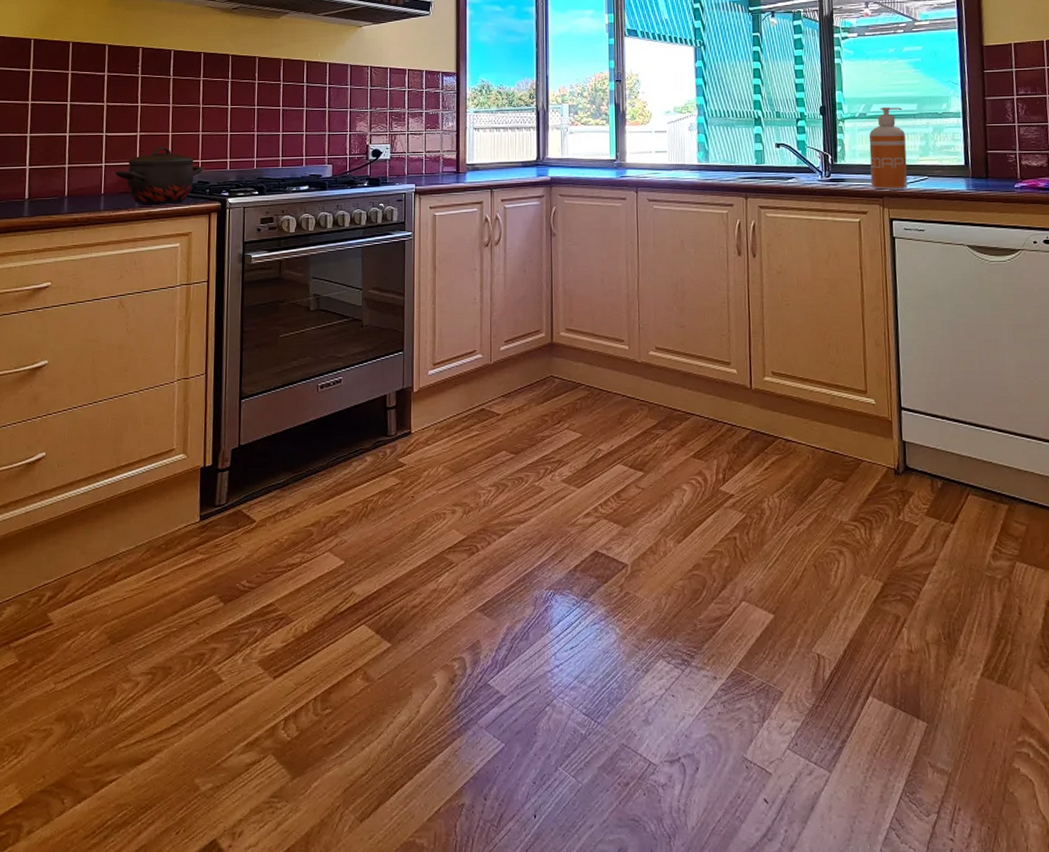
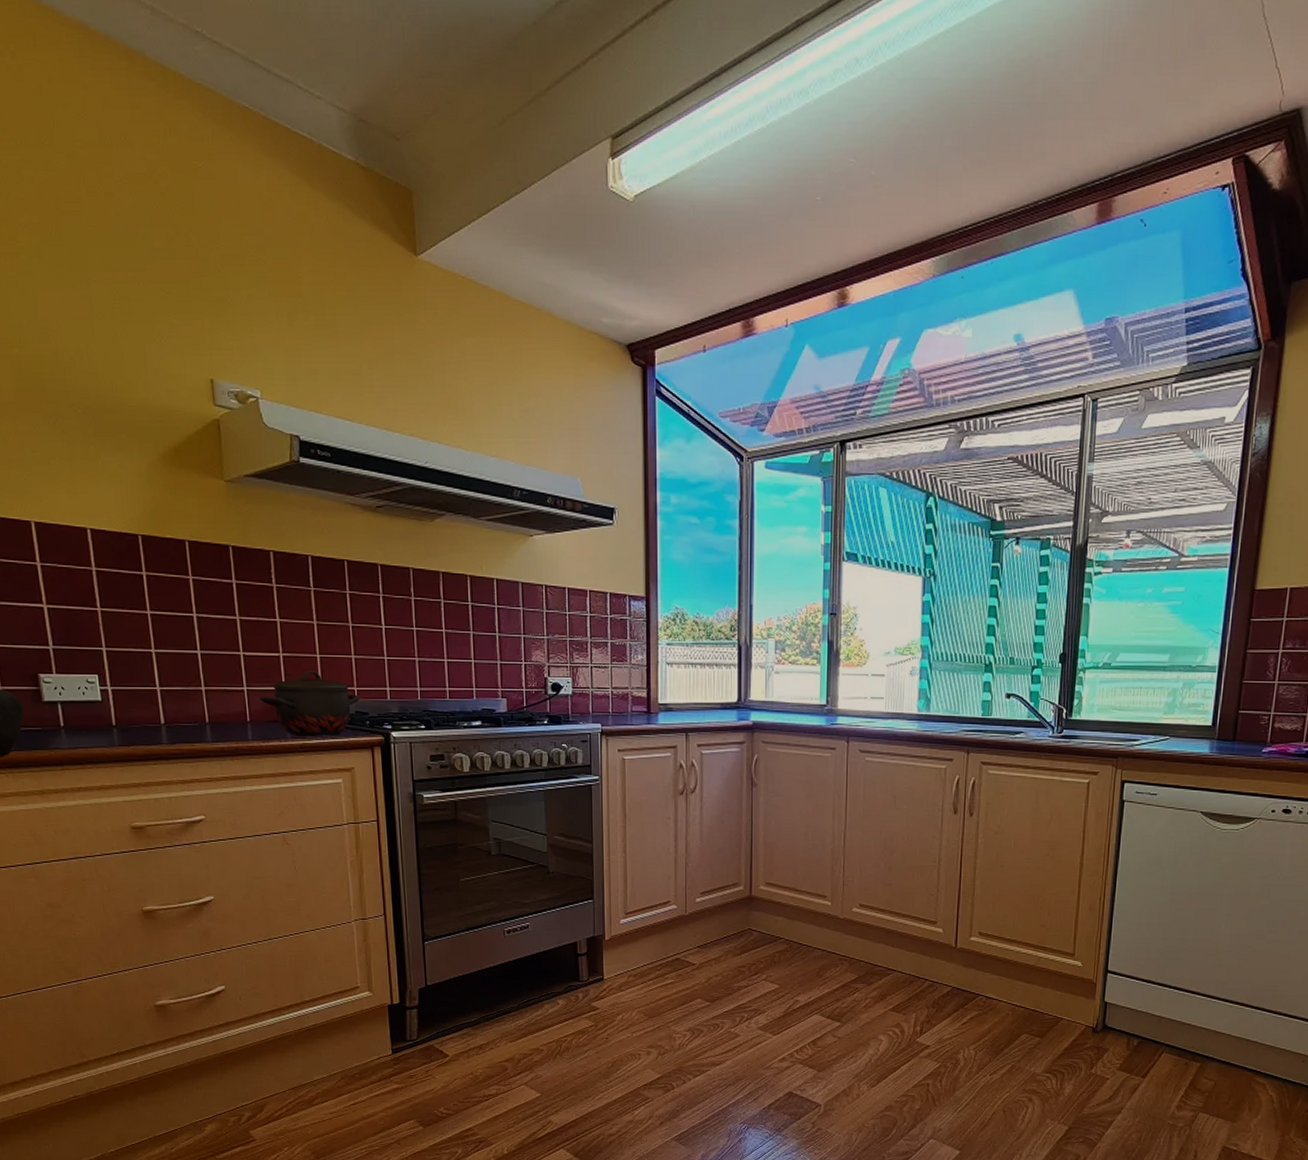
soap dispenser: present [869,106,908,190] -> none [1105,656,1152,750]

